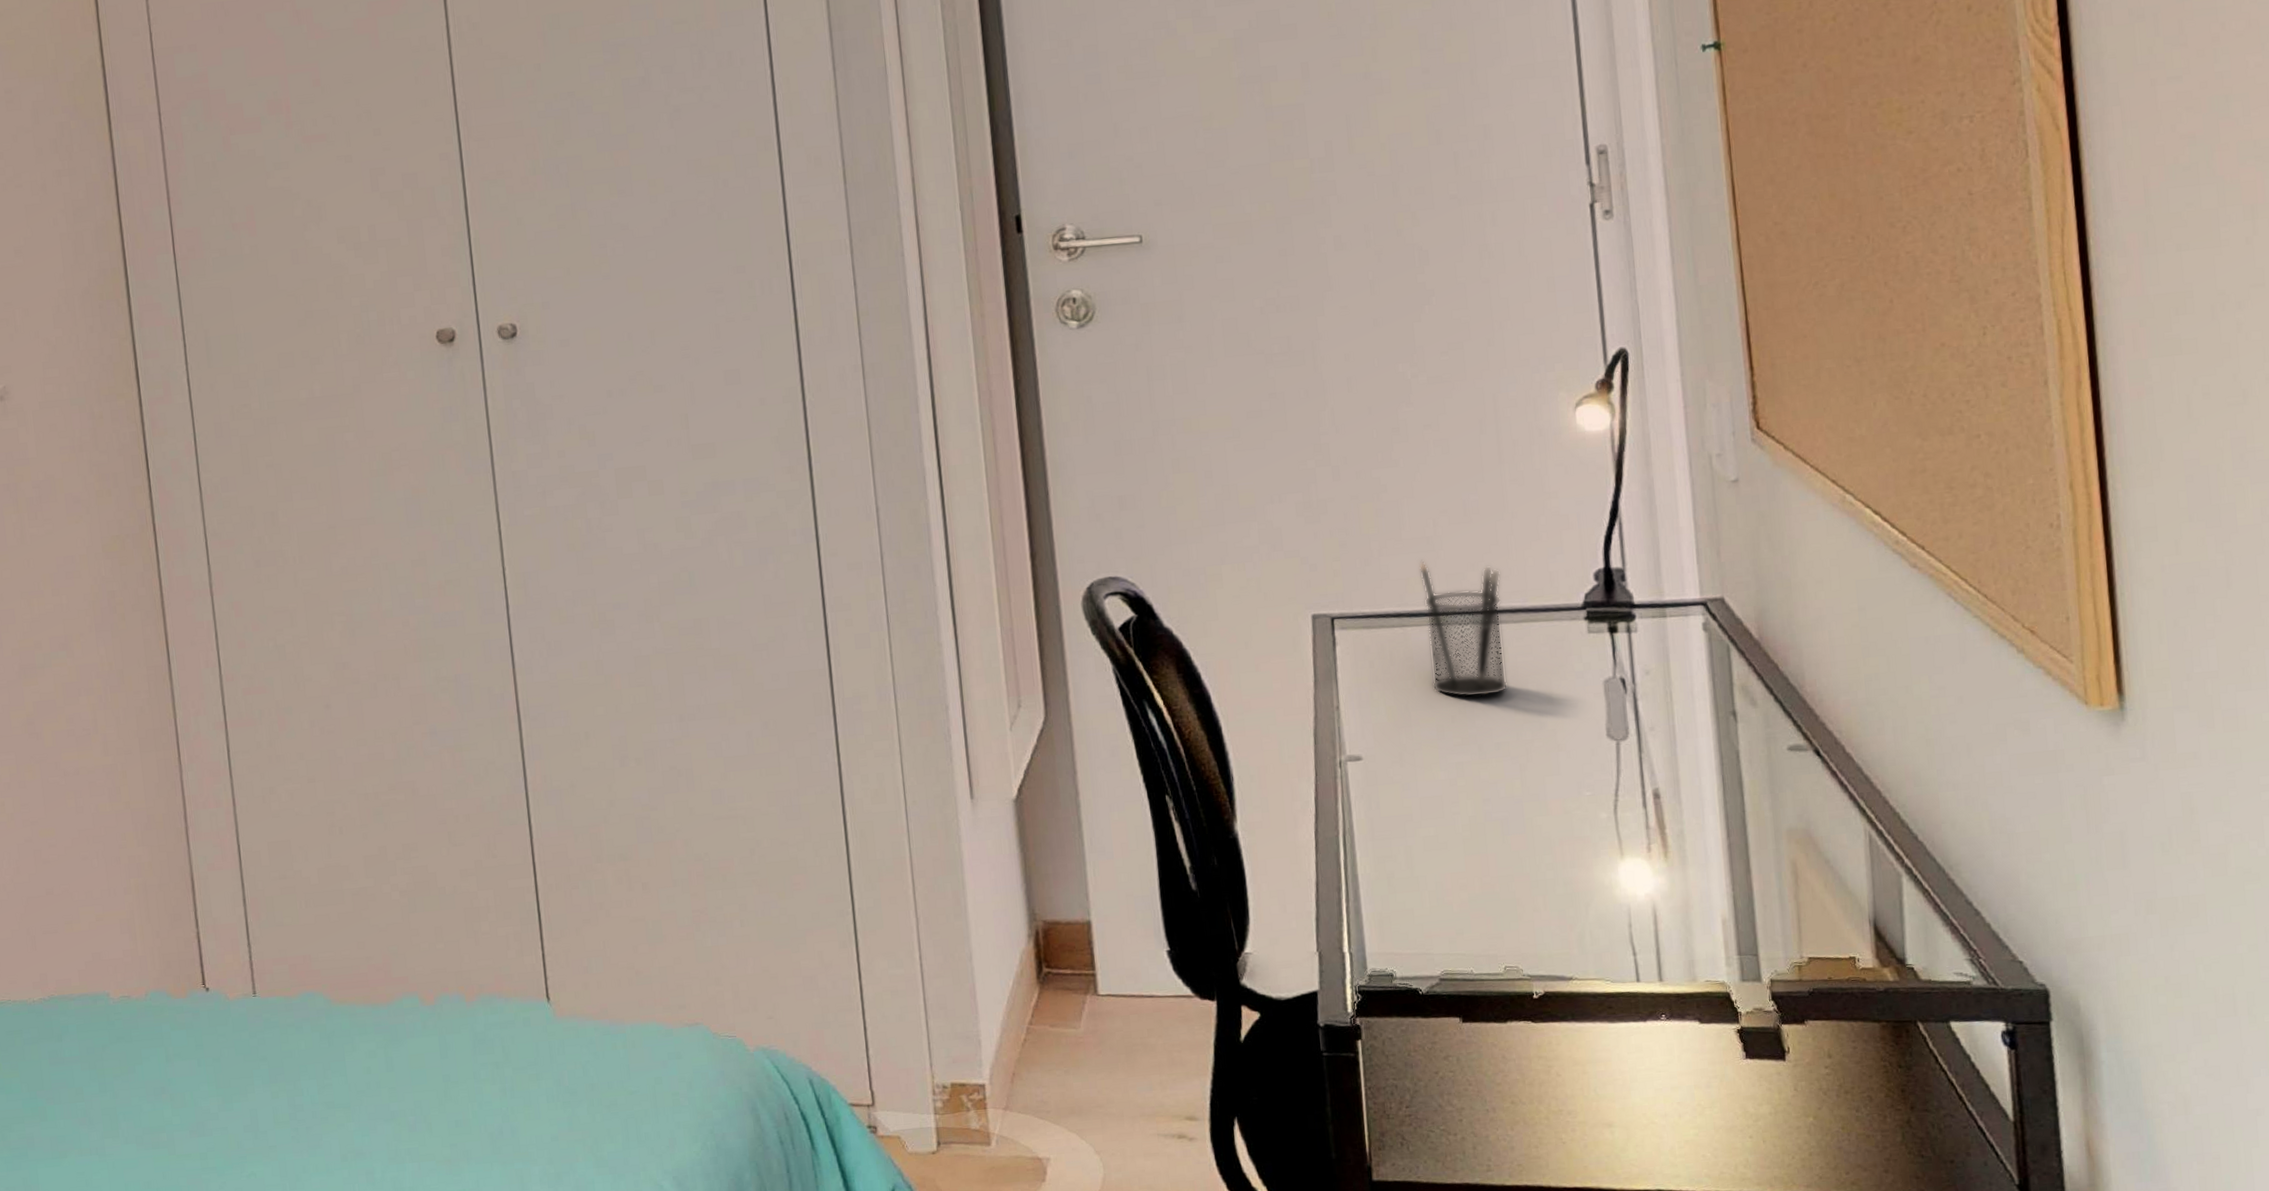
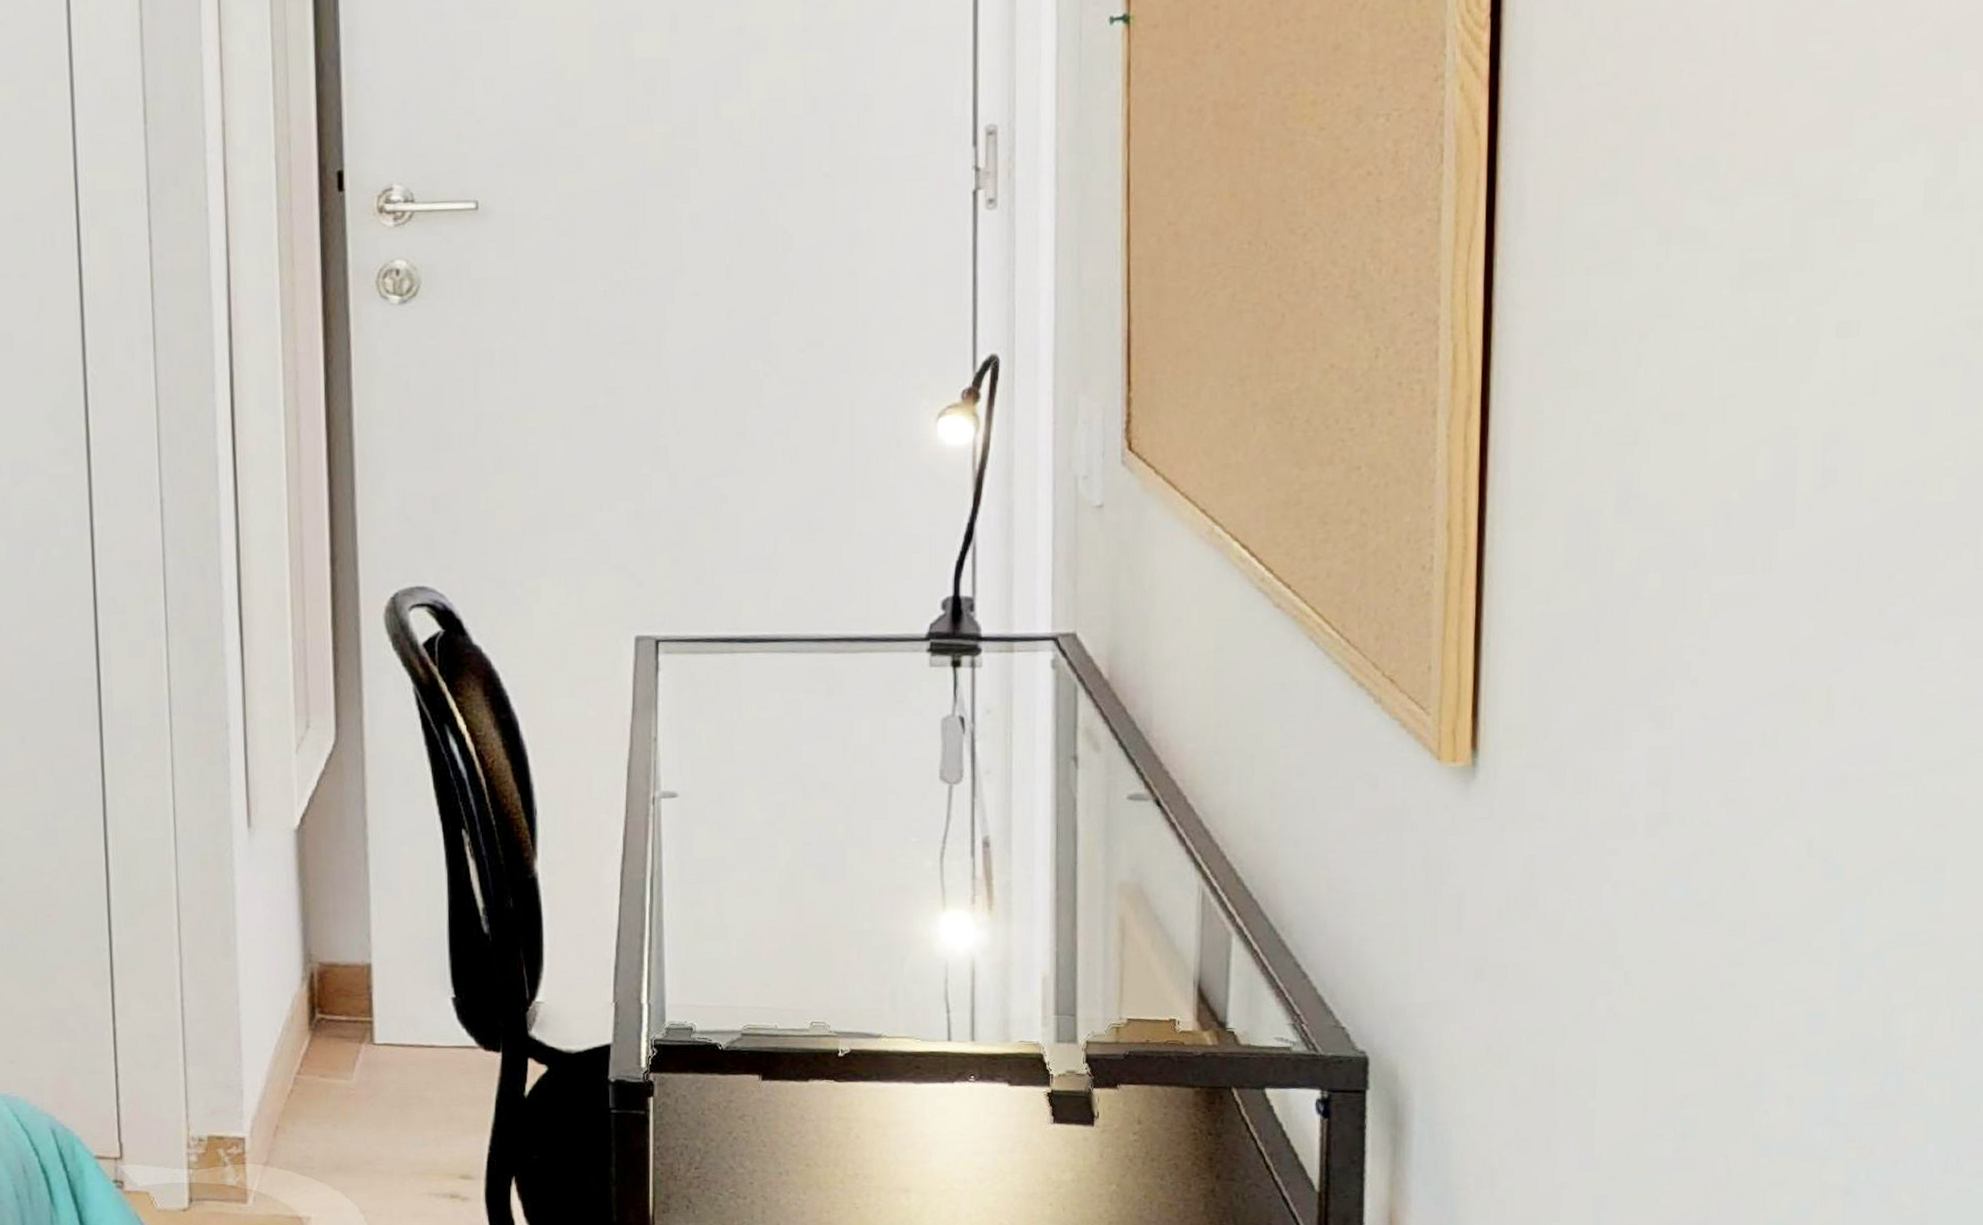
pencil holder: present [1419,559,1509,698] -> none [754,580,843,733]

